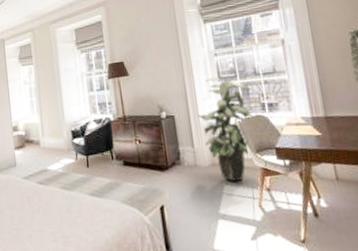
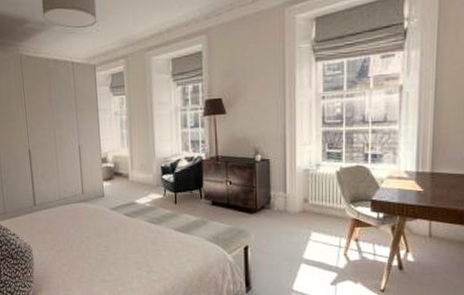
indoor plant: present [197,77,253,181] -> none [294,122,355,229]

